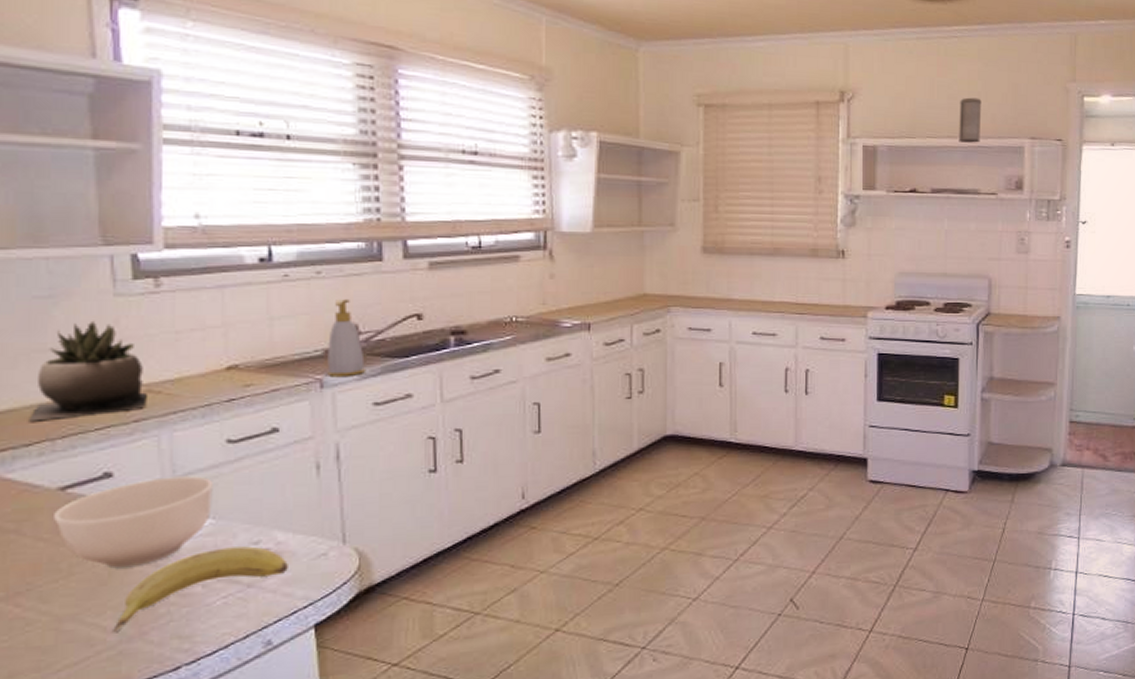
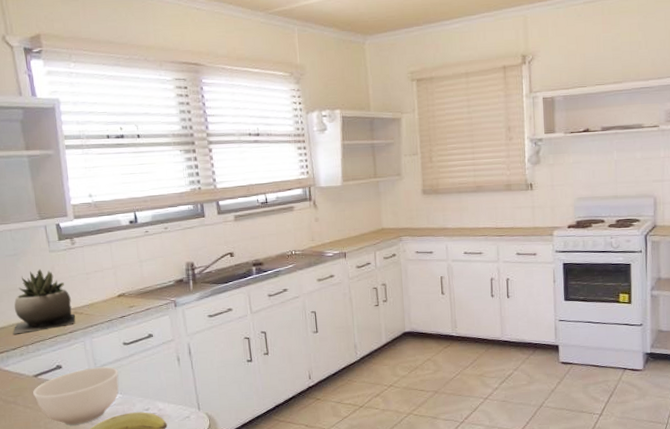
soap bottle: present [327,299,367,378] -> none [176,245,202,299]
canister: present [959,97,982,143] -> none [623,46,643,86]

